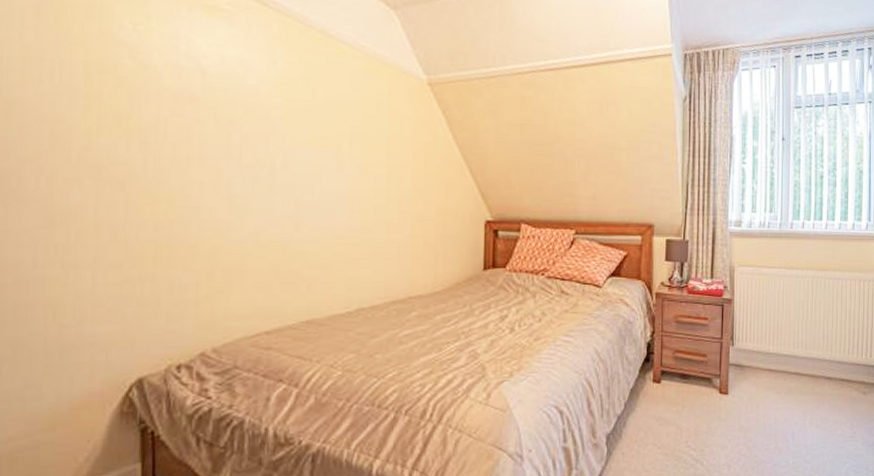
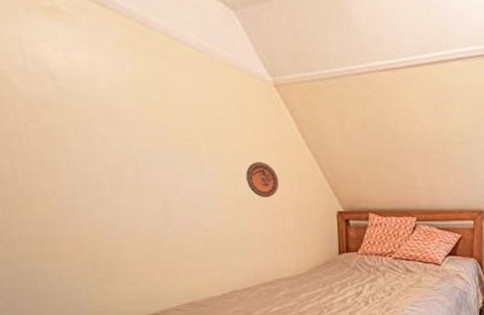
decorative plate: none [388,163,424,203] -> present [246,162,280,198]

